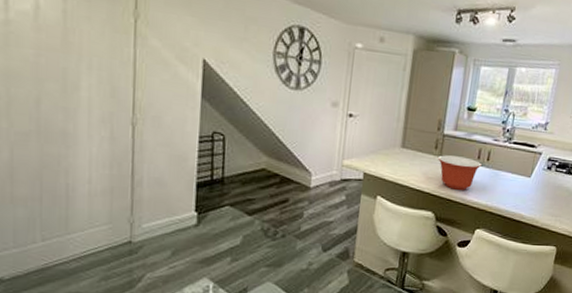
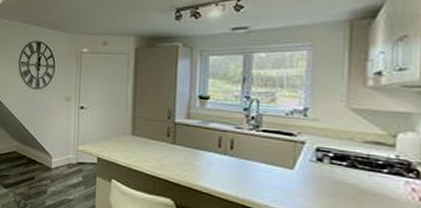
mixing bowl: present [438,155,482,190] -> none [172,142,224,179]

